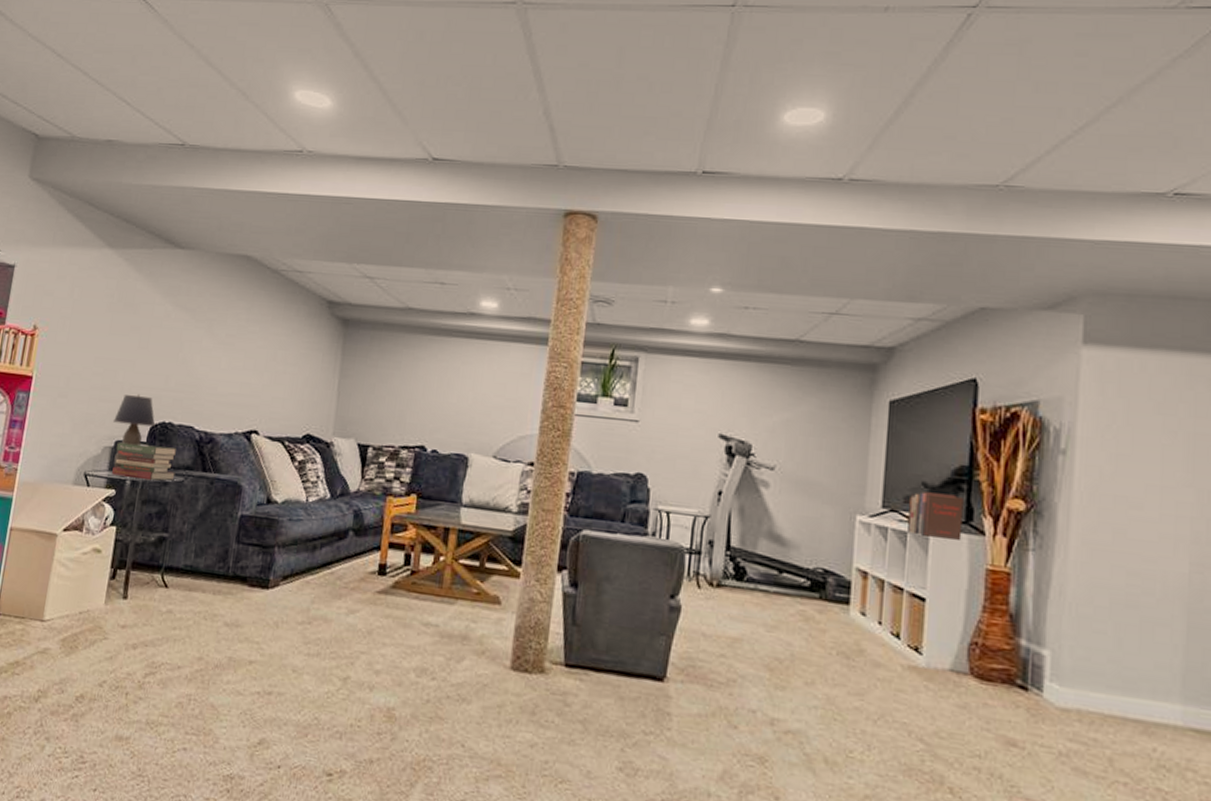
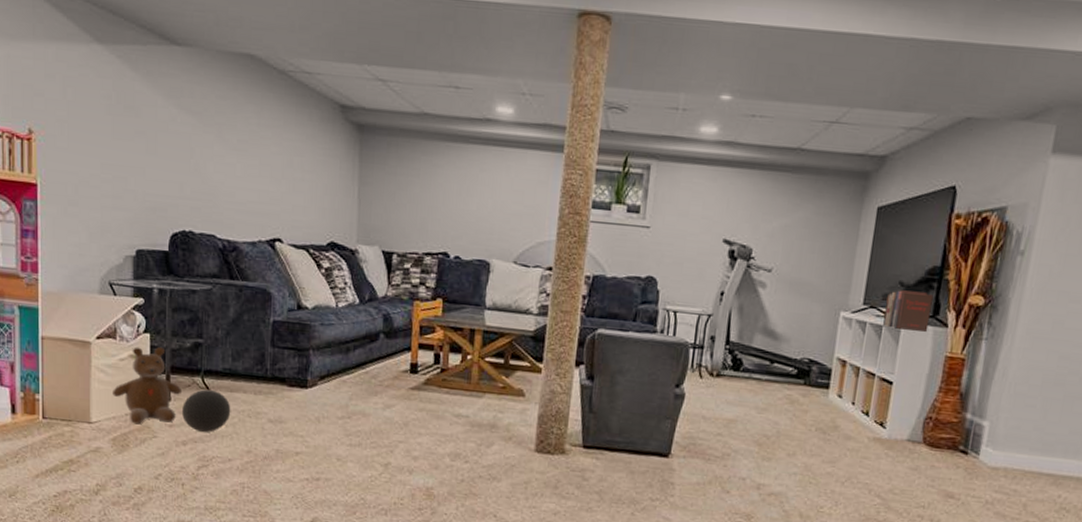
stuffed bear: none [70,540,141,624] -> present [113,347,183,425]
books: present [112,442,176,481] -> none [138,251,203,289]
table lamp: present [113,393,156,468] -> none [131,201,176,277]
ball: none [136,587,188,635] -> present [181,389,231,432]

